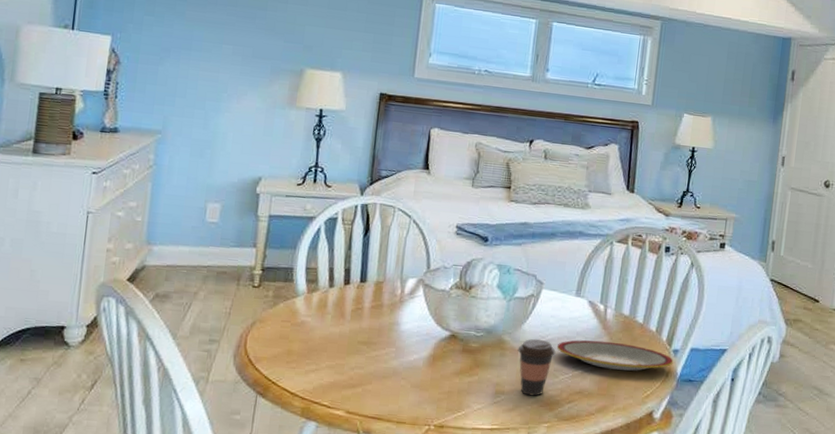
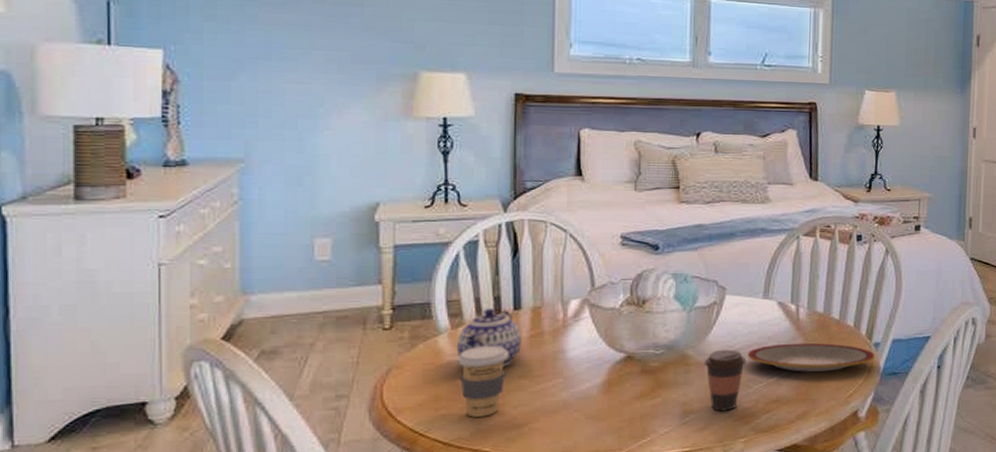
teapot: none [309,278,364,332] -> present [456,308,521,367]
coffee cup: none [309,310,353,374] -> present [457,345,509,417]

